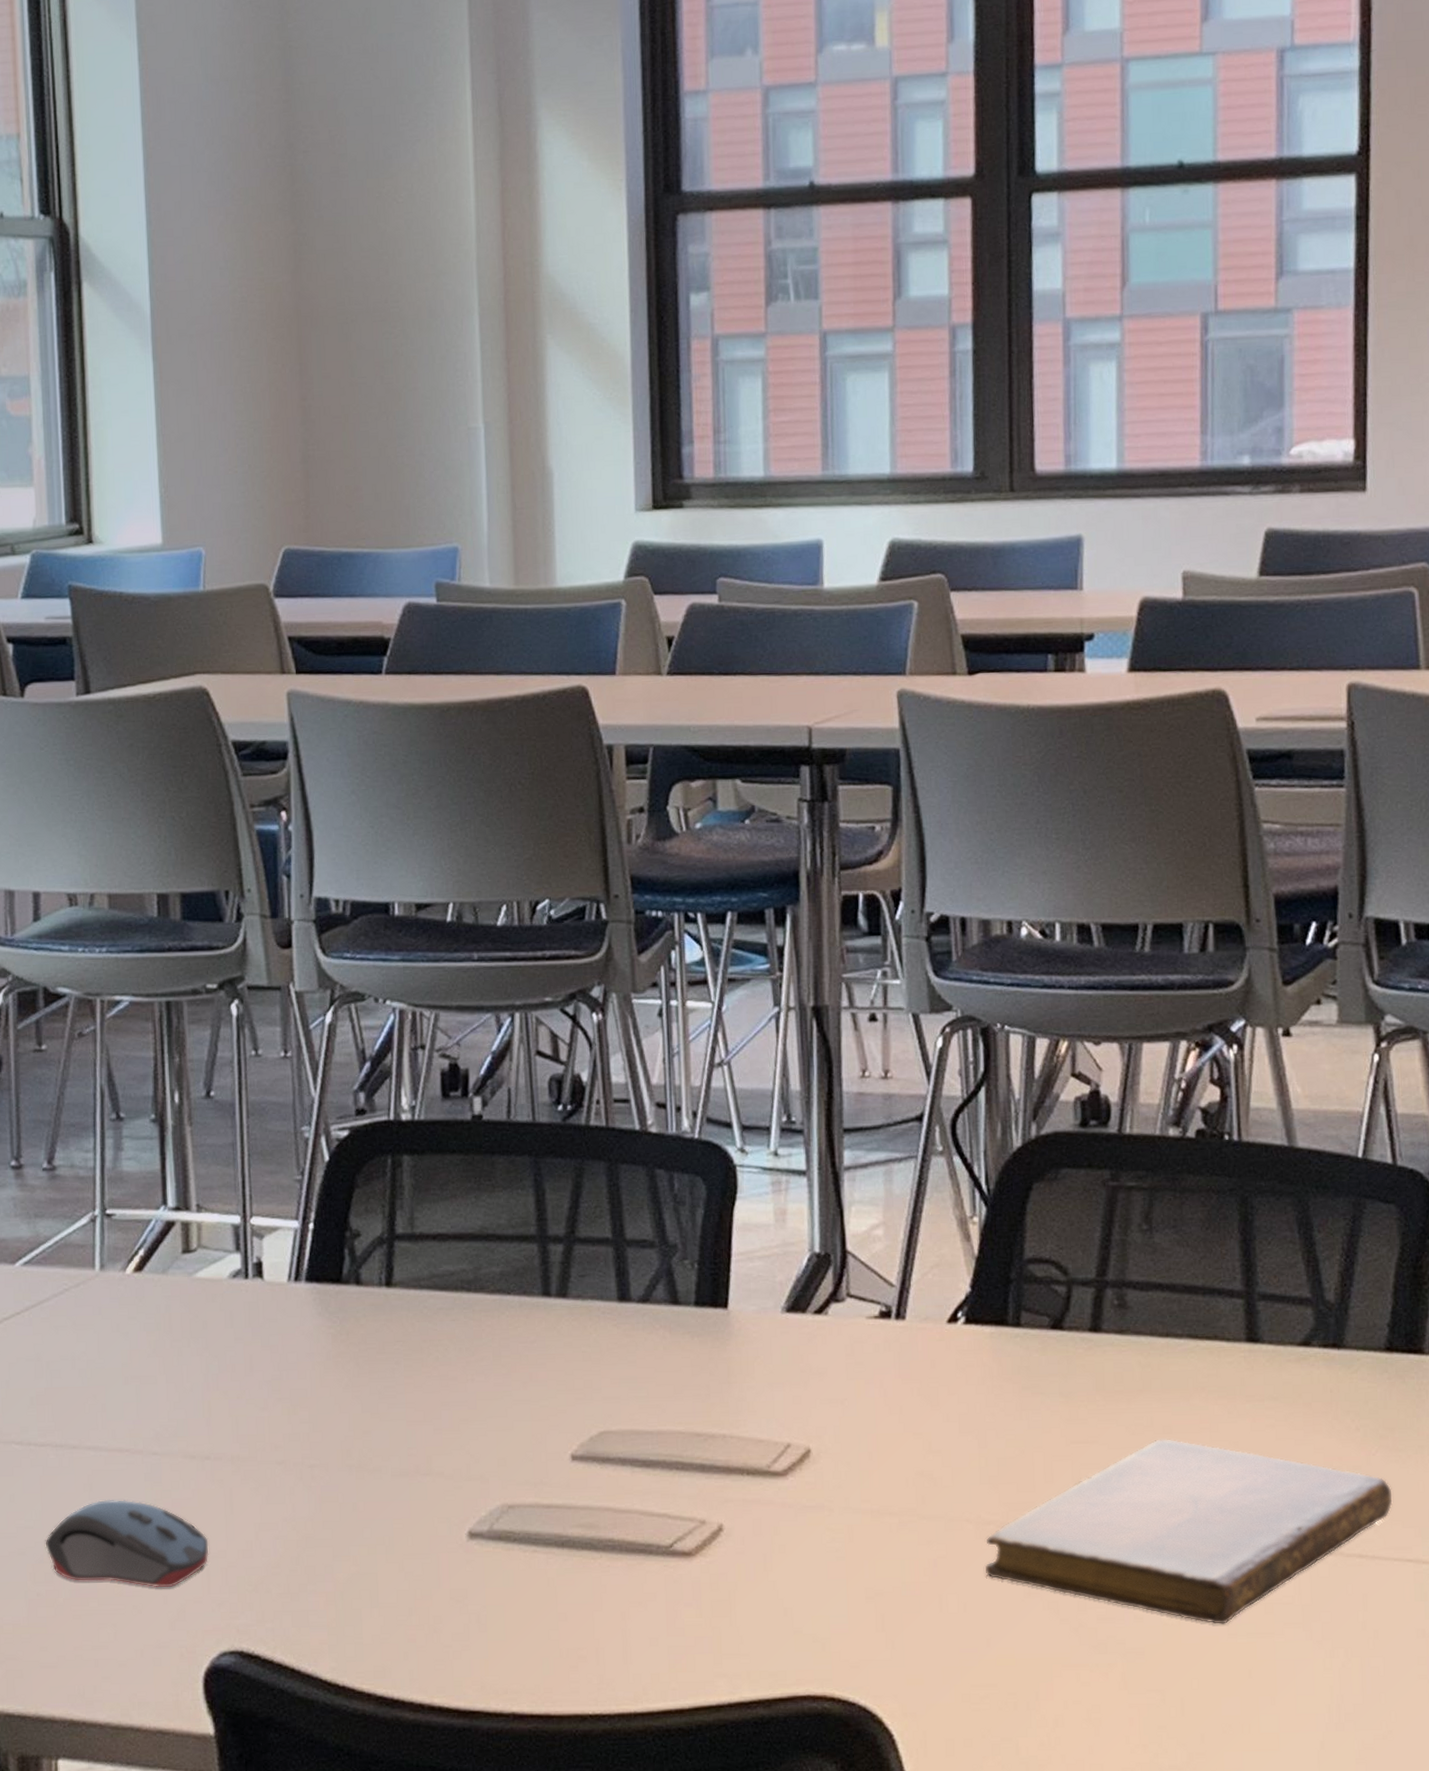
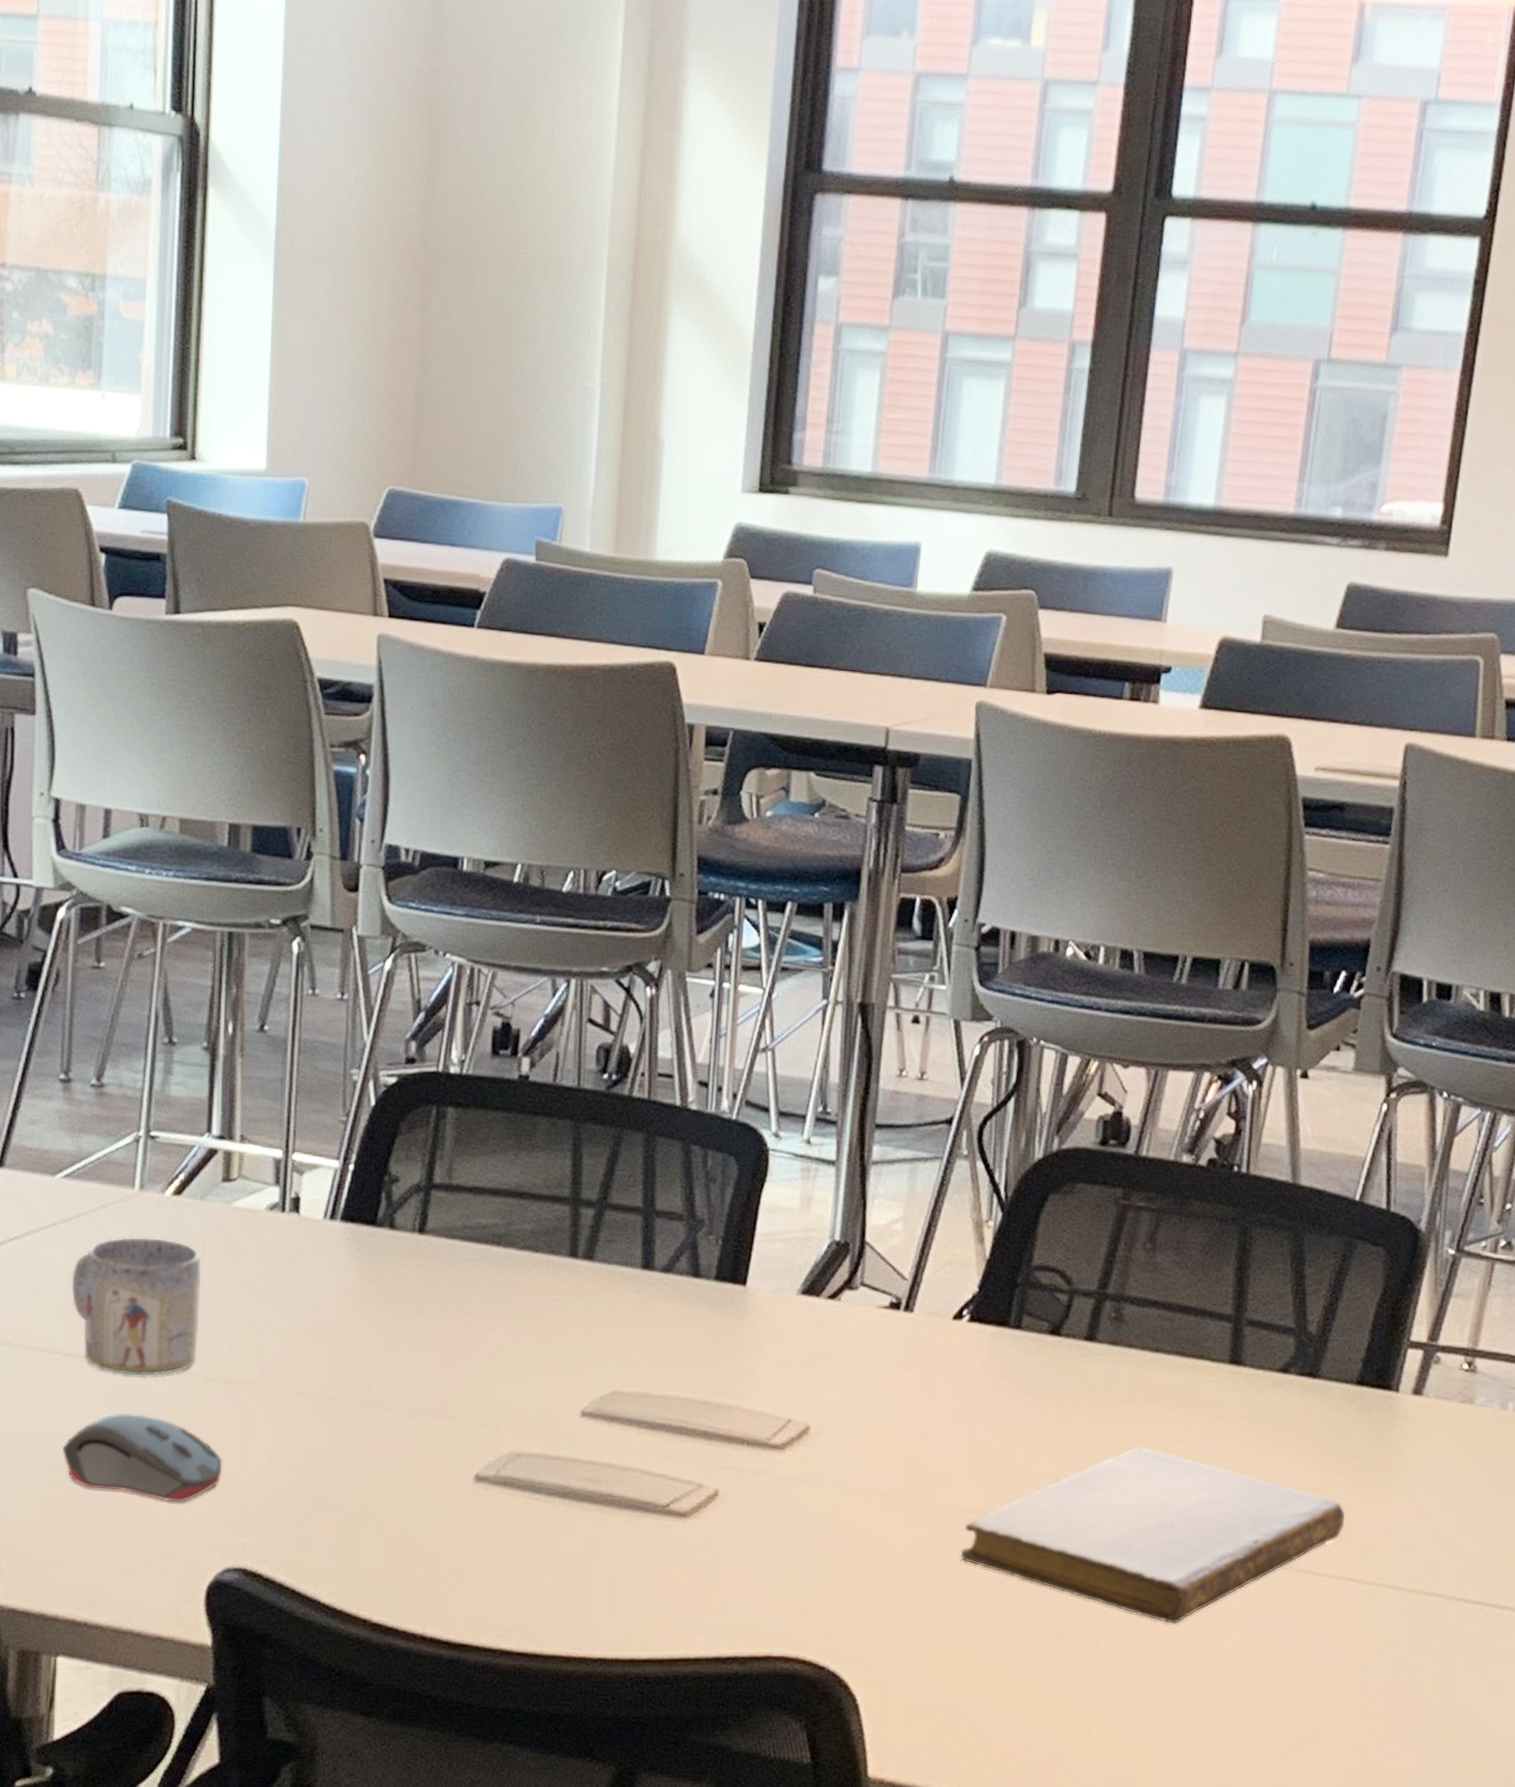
mug: none [40,1317,173,1461] -> present [71,1237,202,1376]

